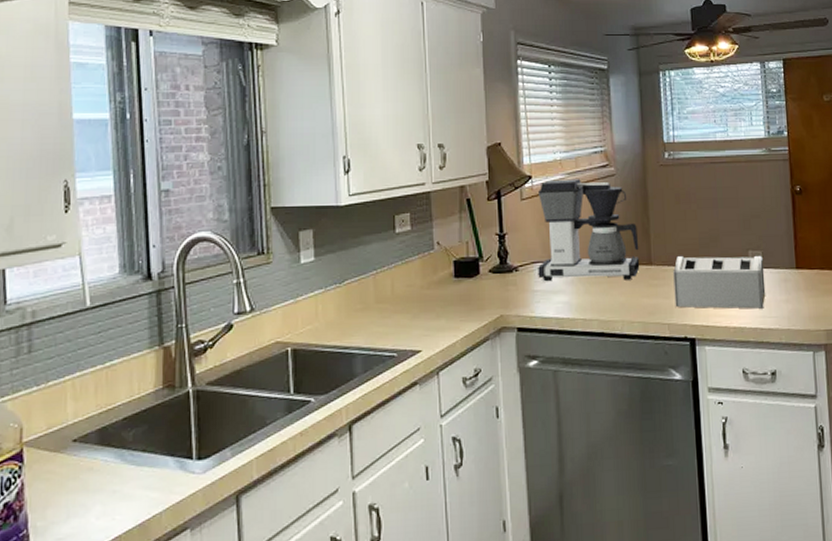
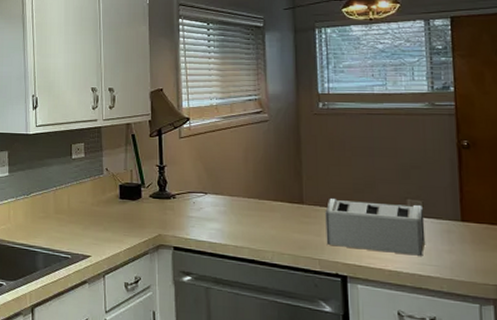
coffee maker: present [538,179,640,282] -> none [193,122,292,216]

